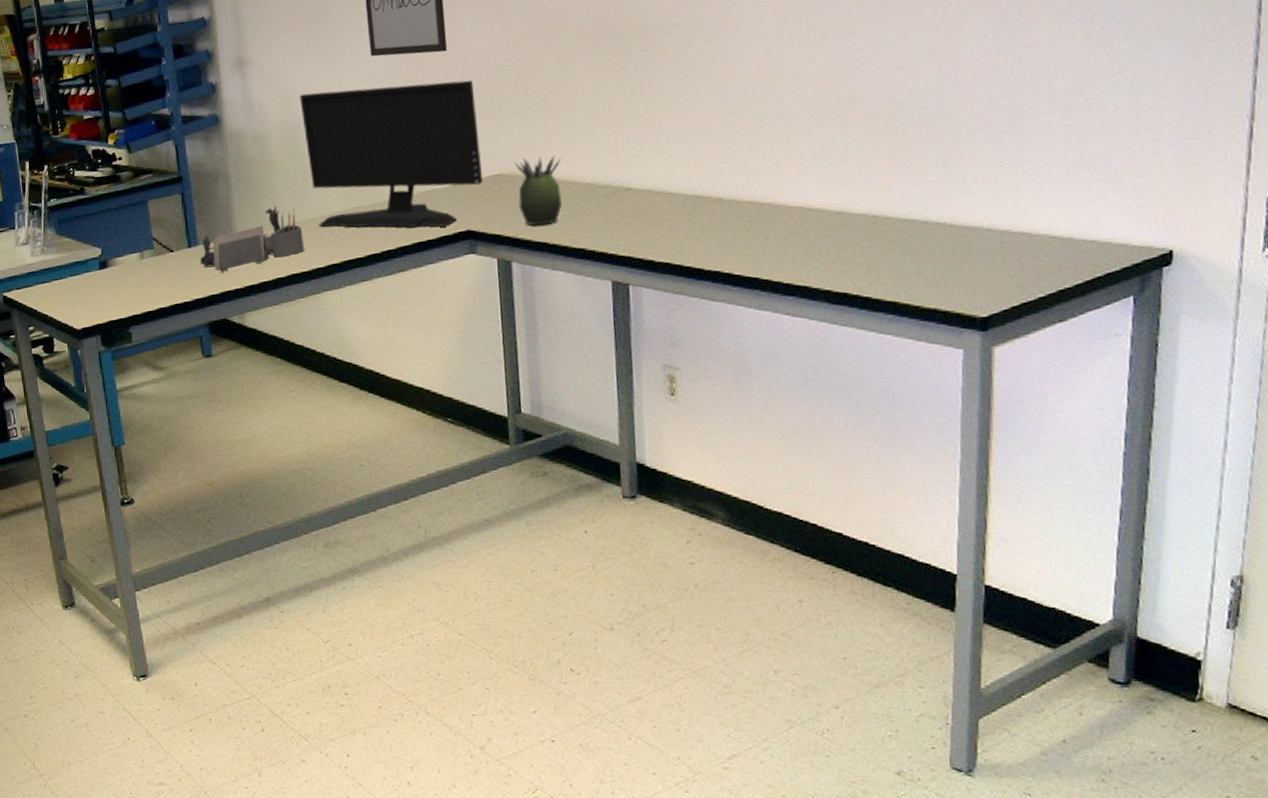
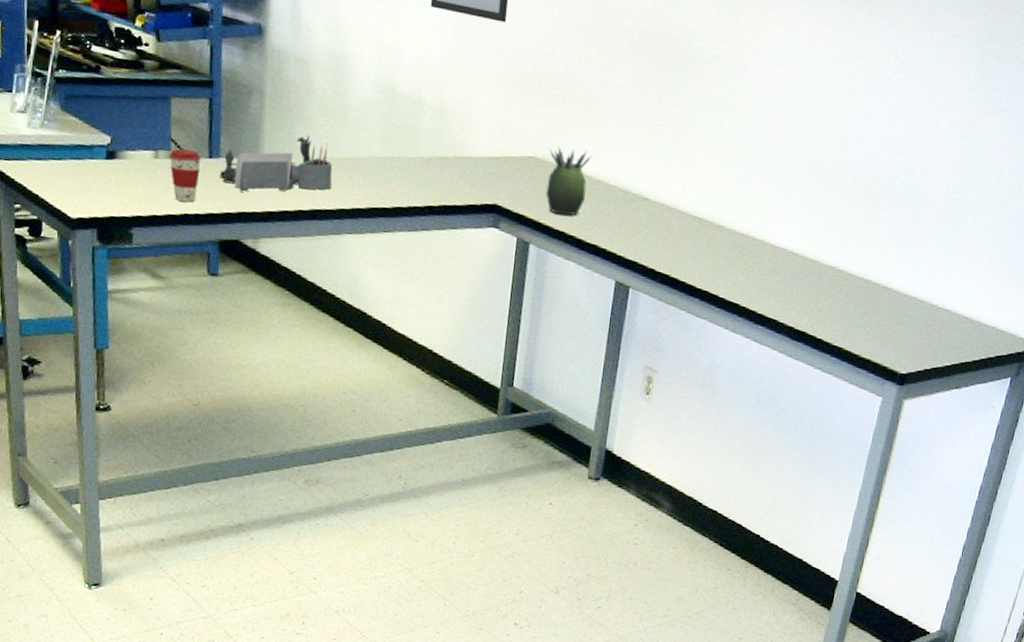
coffee cup: none [152,243,183,294] -> present [168,149,202,202]
computer monitor: present [299,80,484,228] -> none [349,27,525,196]

